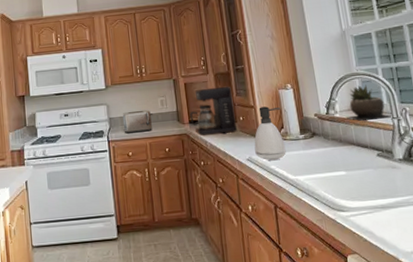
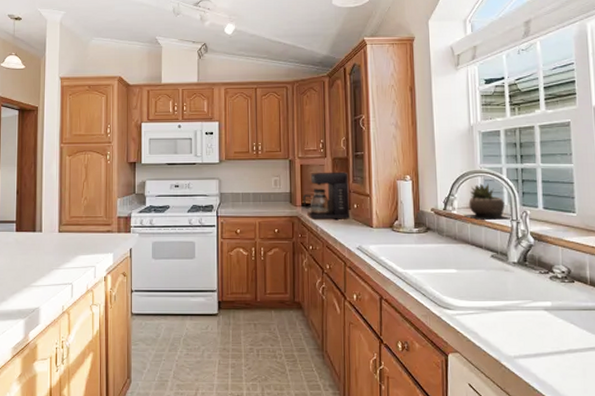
toaster: present [122,109,153,135] -> none [233,188,265,212]
soap dispenser: present [254,106,286,161] -> none [366,196,398,252]

